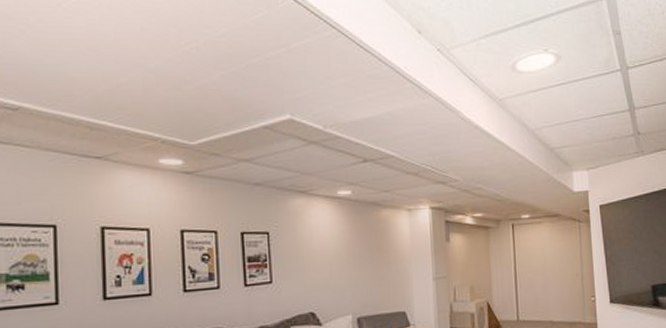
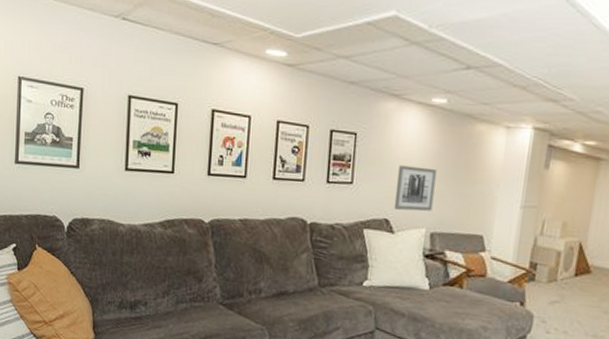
wall art: none [315,256,355,301] -> present [393,165,437,211]

